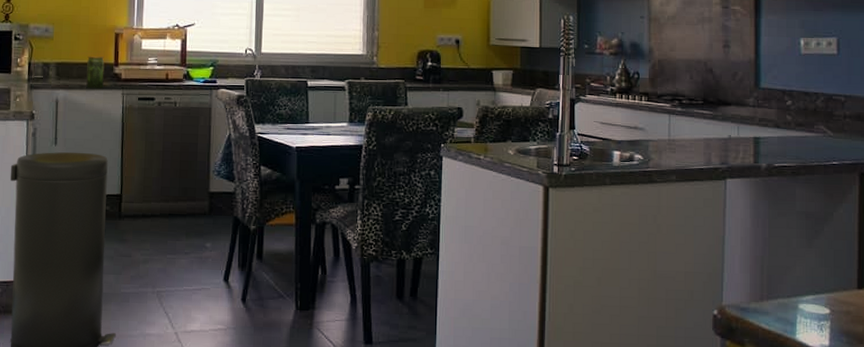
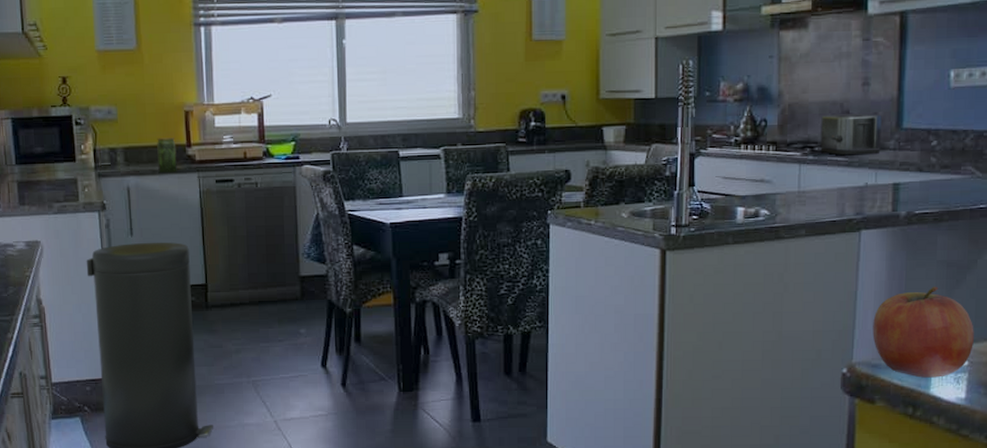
toaster: none [687,71,741,110] -> present [820,113,882,156]
fruit: none [740,235,834,324] -> present [872,286,974,378]

